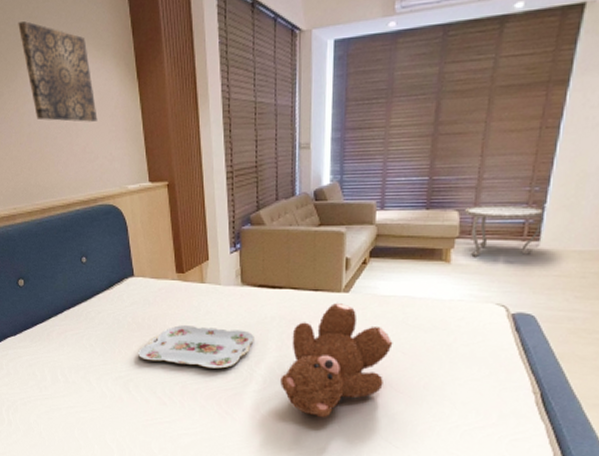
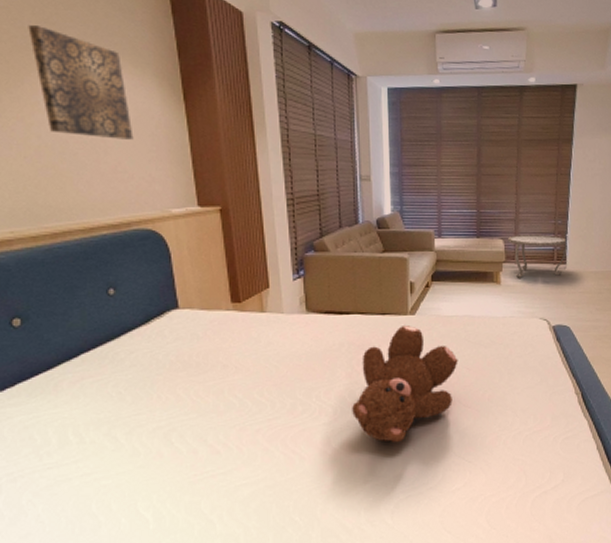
serving tray: present [138,325,254,369] -> none [184,359,322,405]

